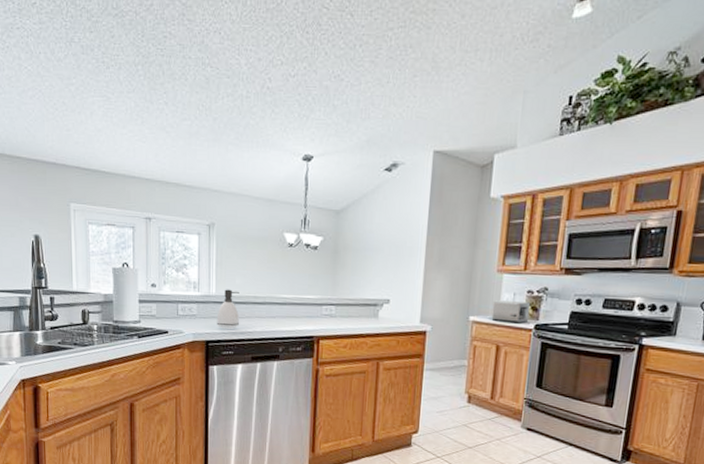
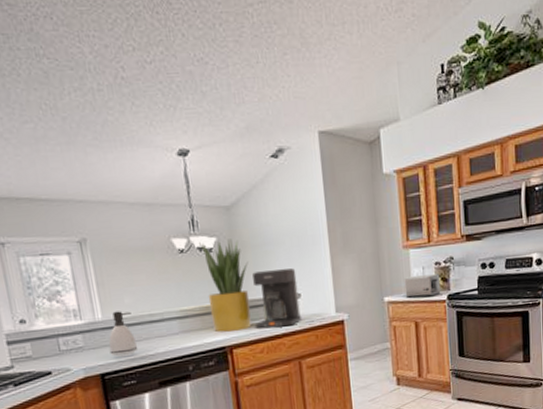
planter: none [306,239,347,324] -> present [199,239,252,333]
coffee maker: none [343,273,389,328] -> present [252,268,302,329]

